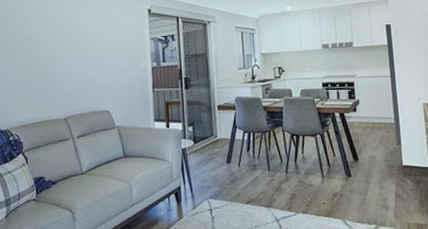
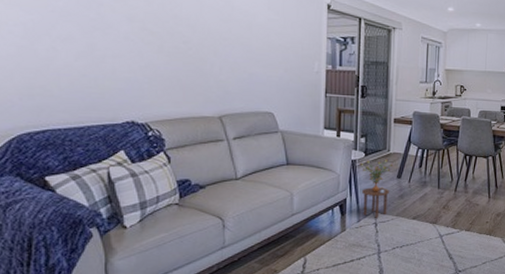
side table: none [189,145,222,204] -> present [359,159,394,218]

